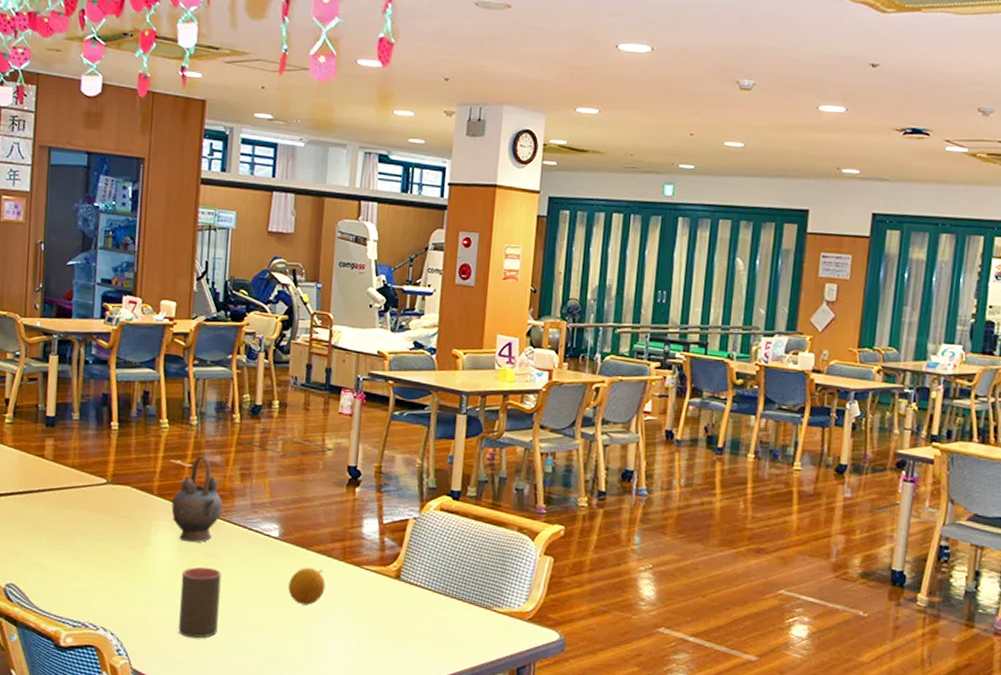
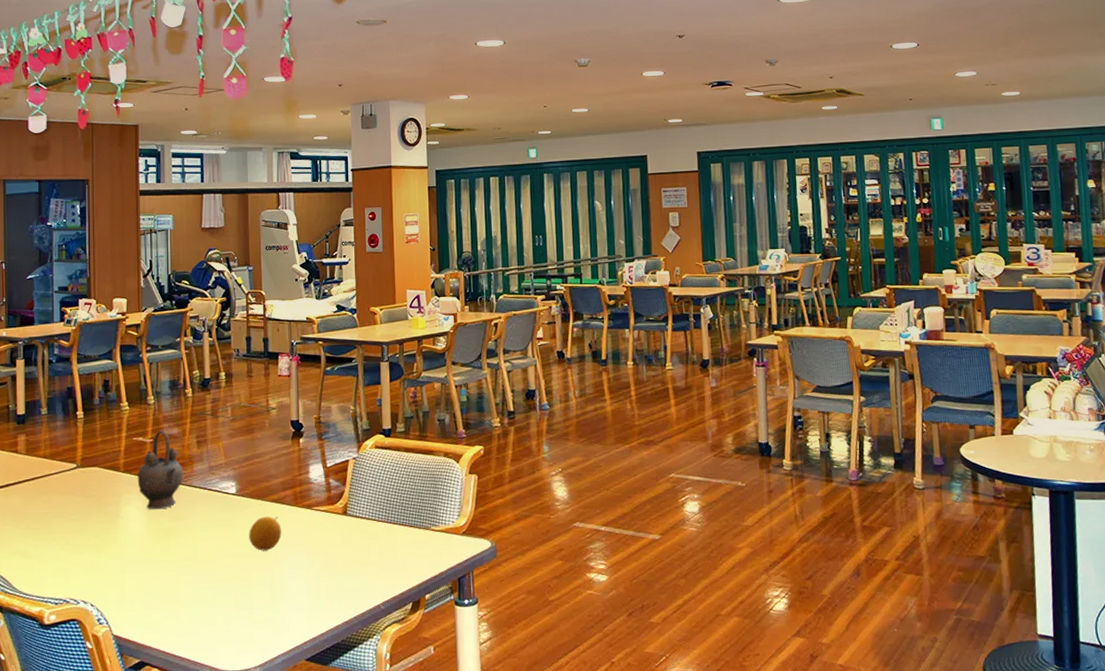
cup: present [178,567,222,638] -> none [151,530,189,598]

